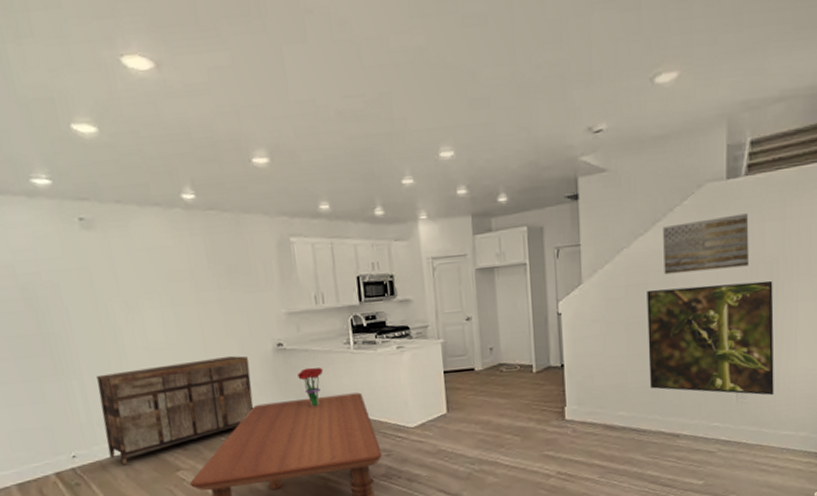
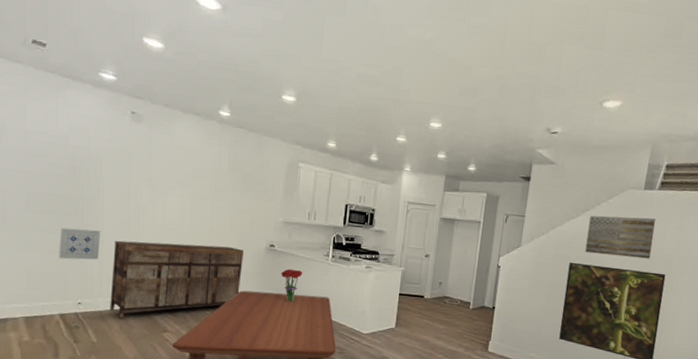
wall art: none [31,367,83,410] -> present [59,227,101,260]

